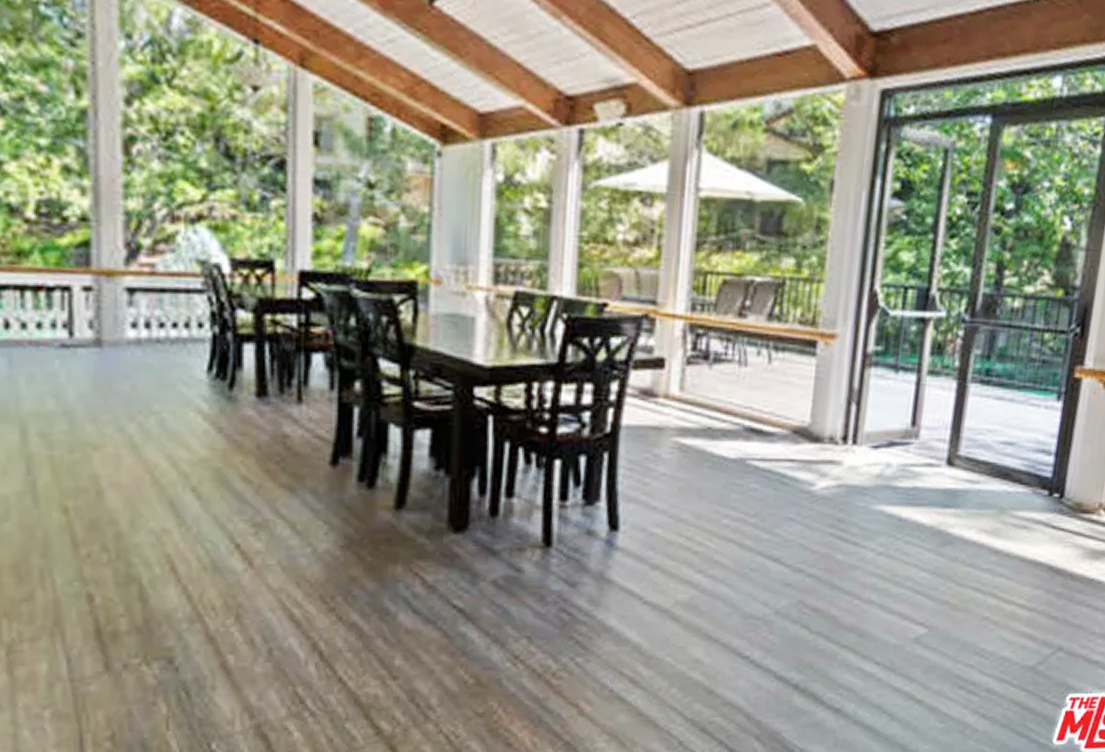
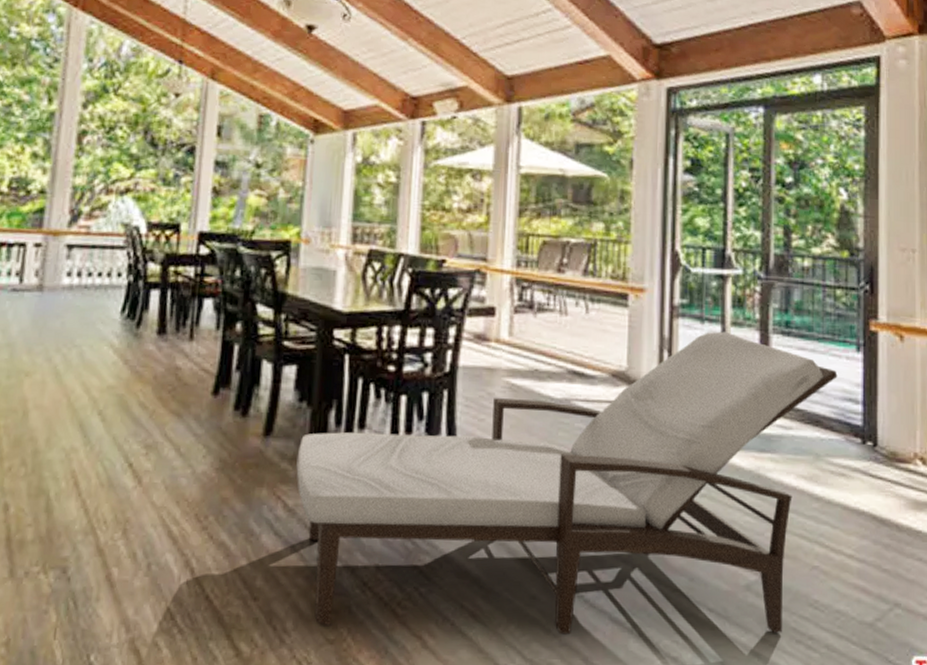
chaise longue: none [435,381,1034,699] -> present [296,331,838,635]

